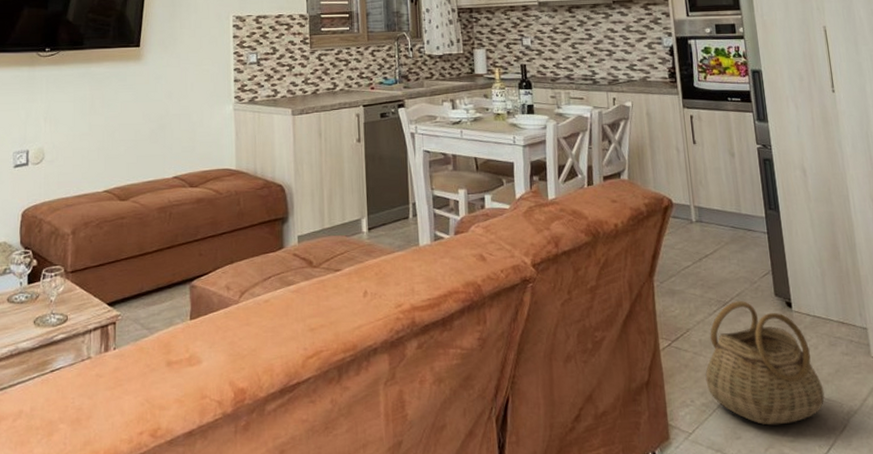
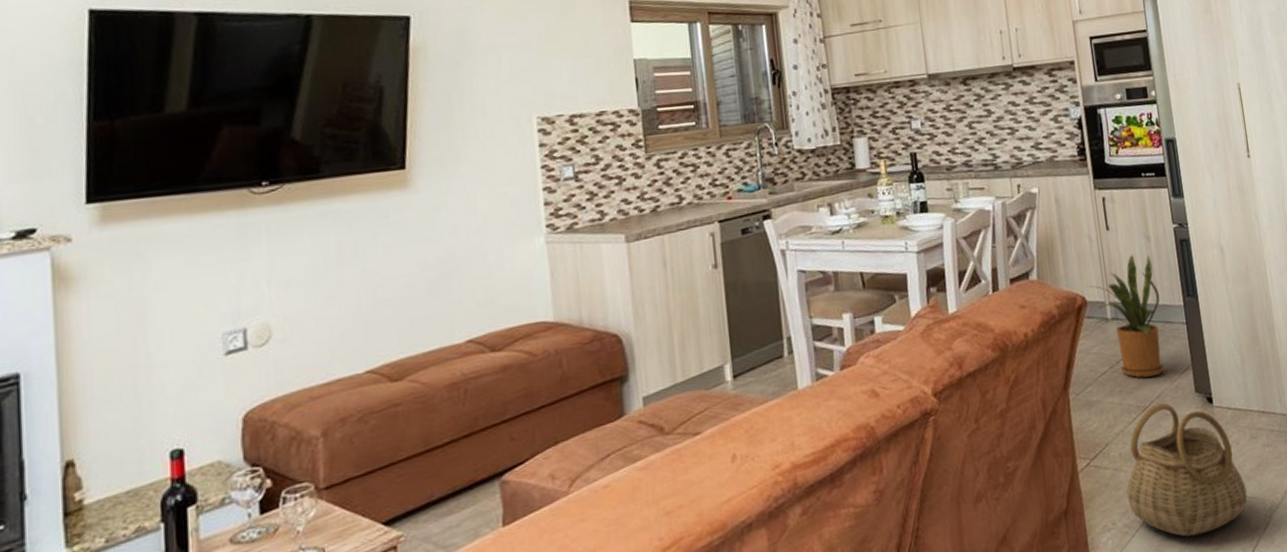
house plant: none [676,167,745,277] -> present [1089,255,1165,378]

